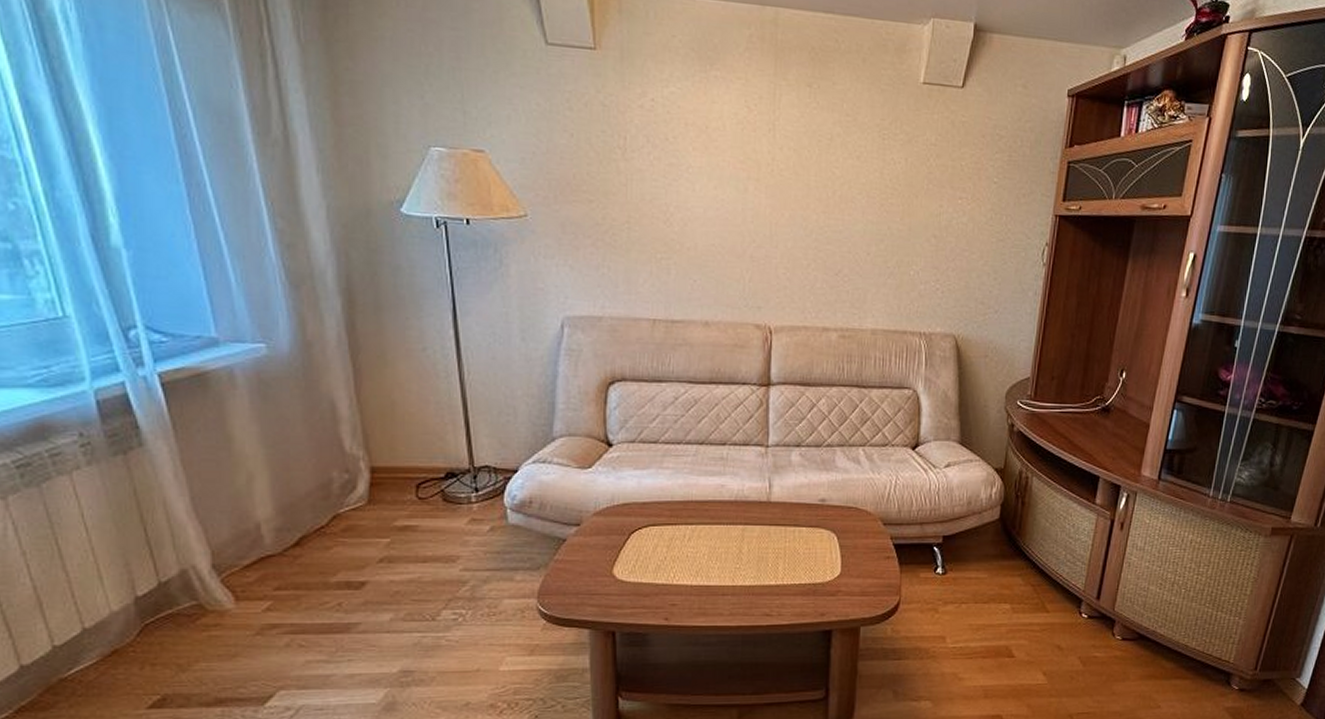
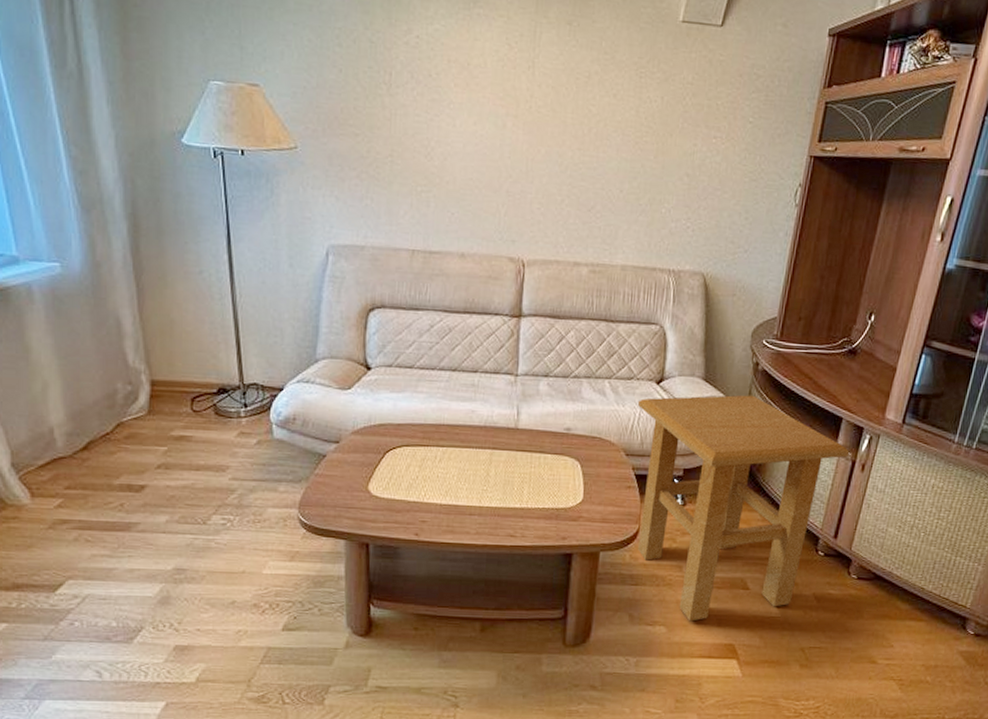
side table: none [894,457,1108,694] -> present [637,395,850,622]

